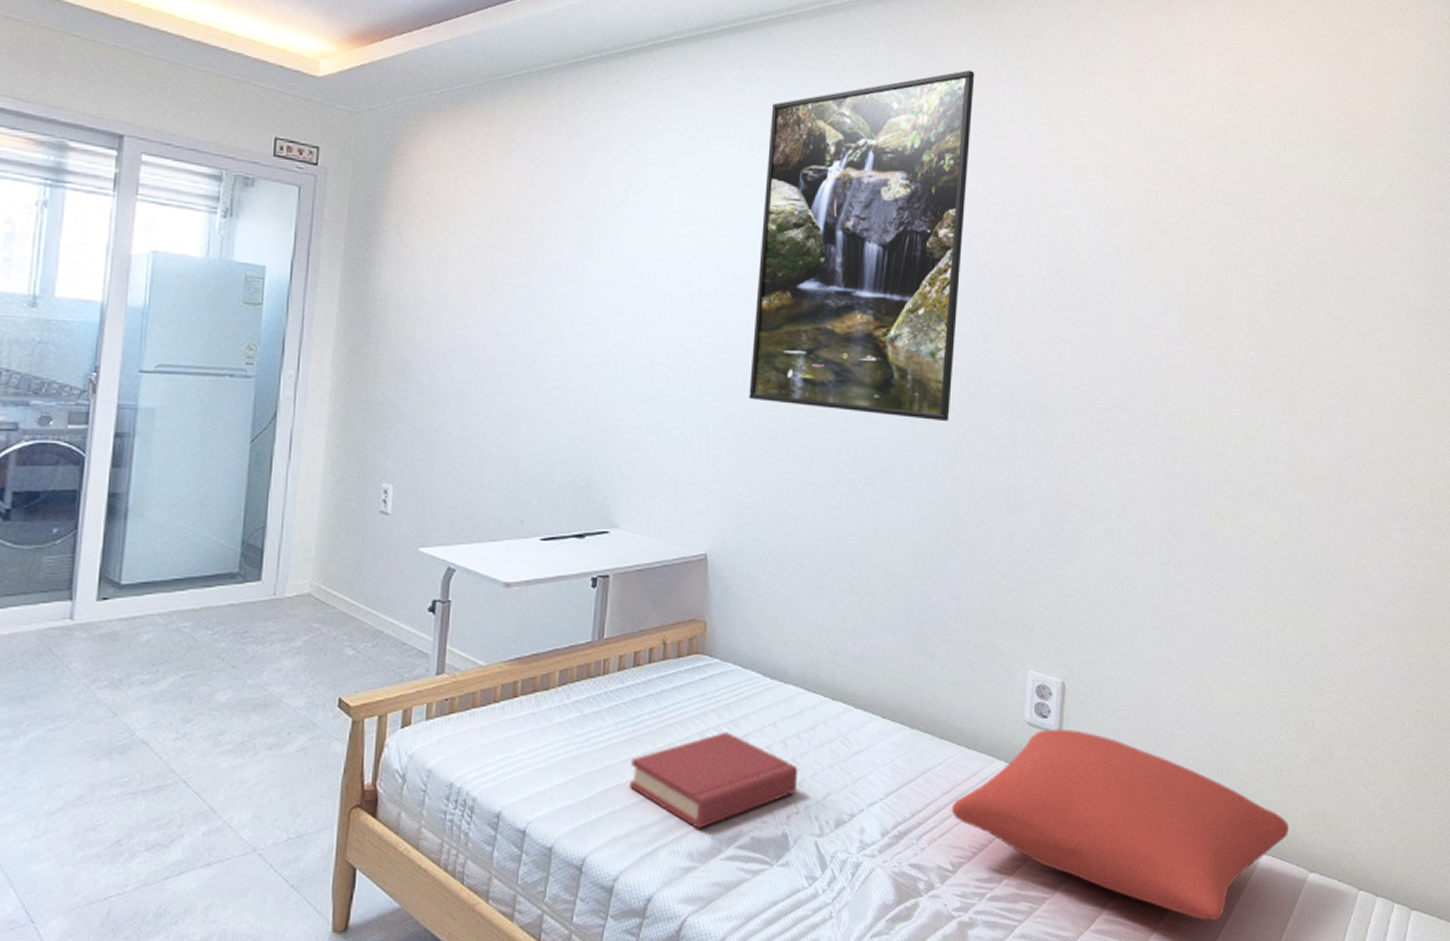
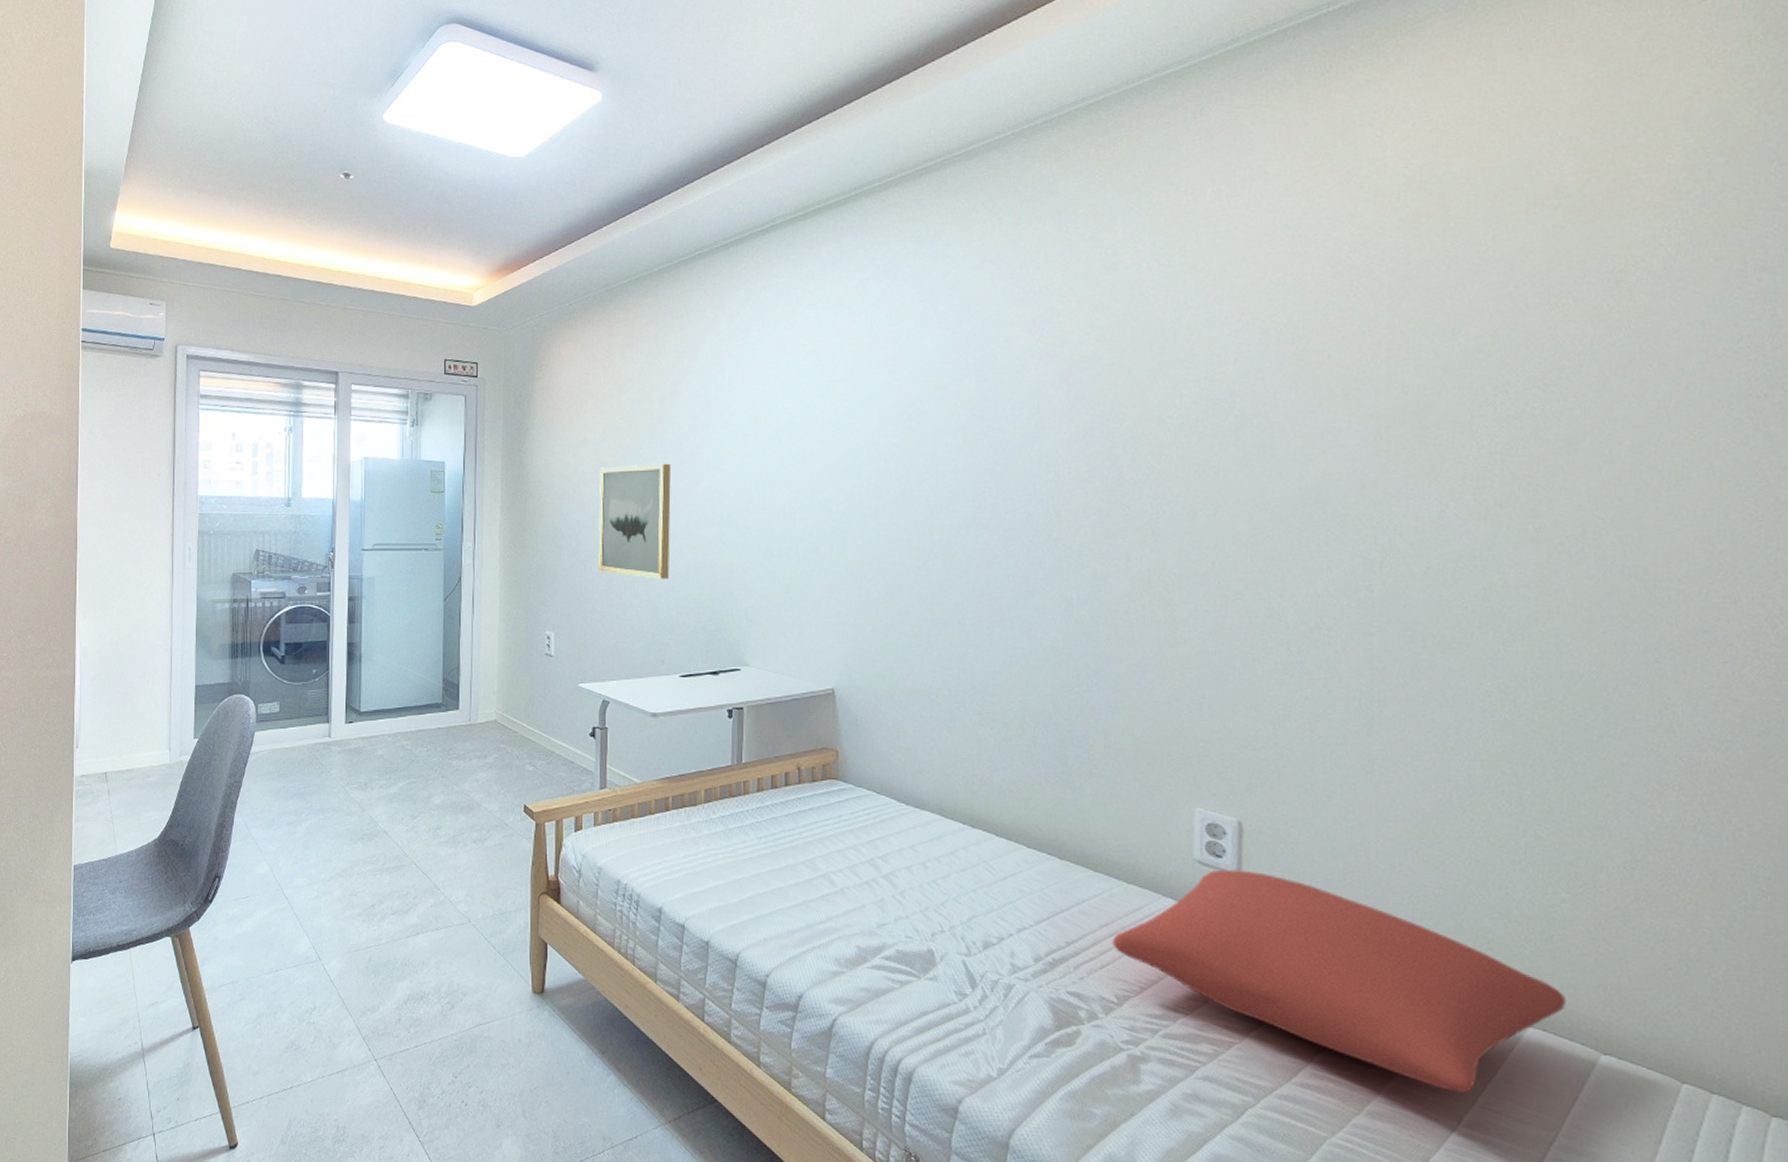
wall art: none [453,290,548,426] -> present [598,463,672,579]
hardback book: present [628,732,799,829] -> none [774,851,941,938]
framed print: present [749,70,975,422] -> none [865,205,1089,558]

